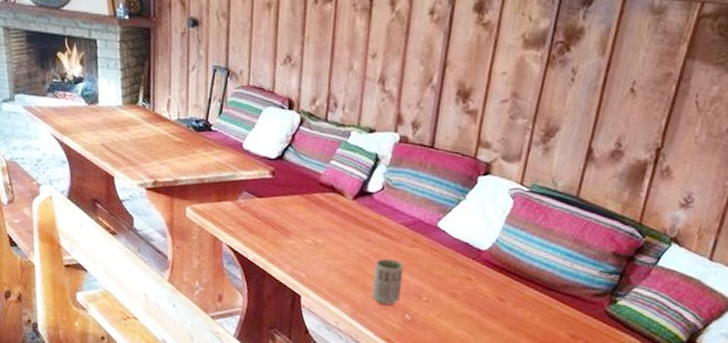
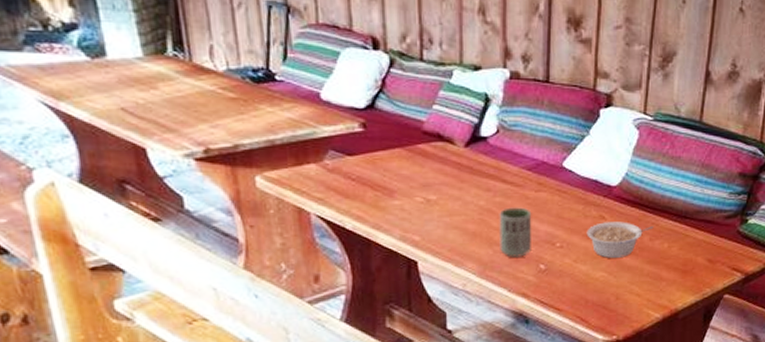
legume: none [452,283,518,320] -> present [586,222,654,258]

